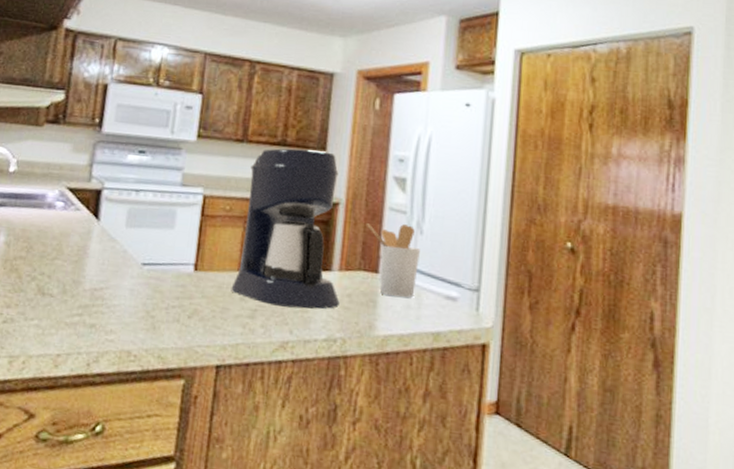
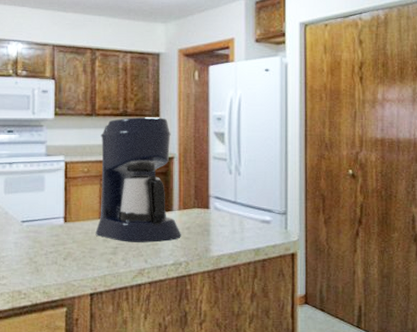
utensil holder: present [366,223,420,298] -> none [196,169,239,226]

